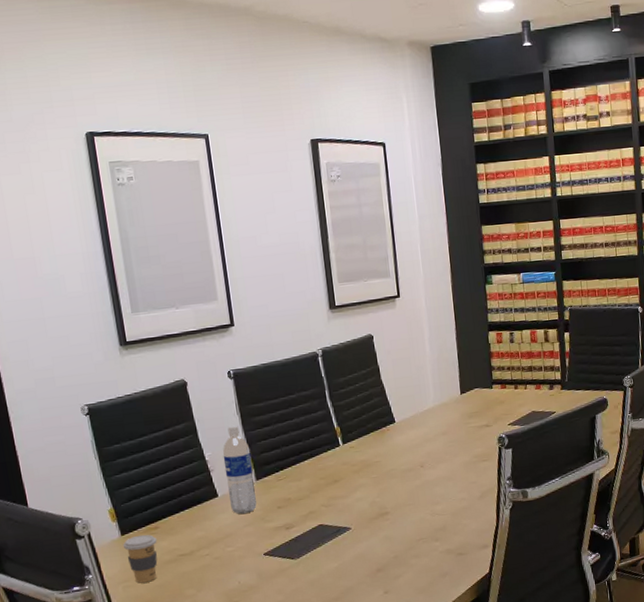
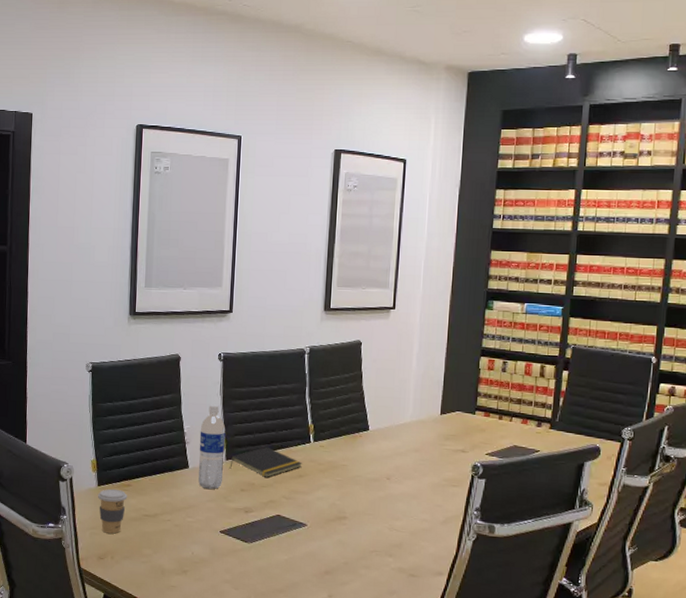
notepad: none [260,458,336,490] -> present [229,446,302,478]

